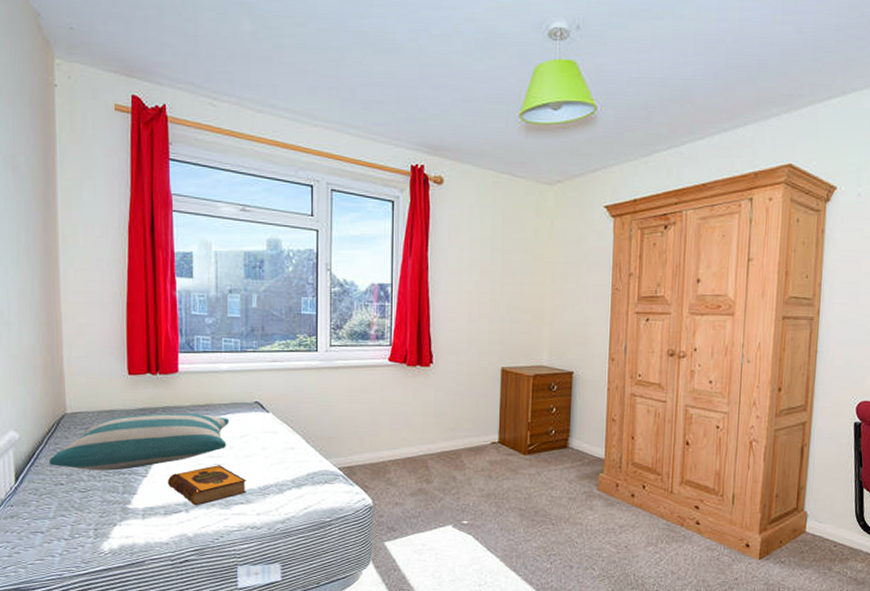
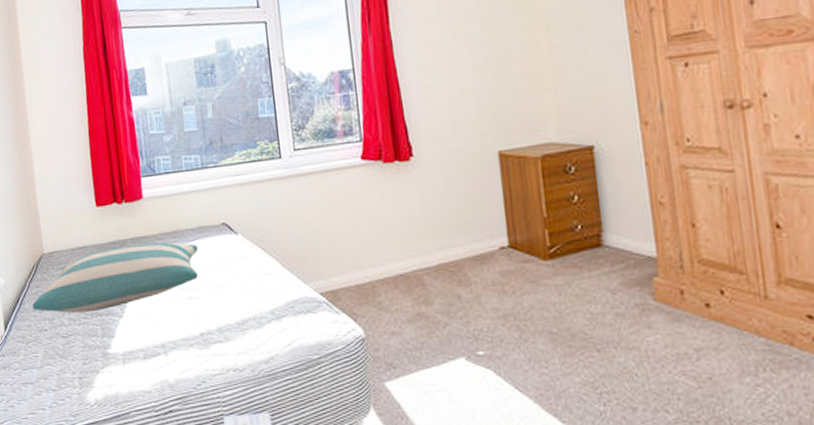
hardback book: present [167,465,246,506] -> none [143,299,224,347]

